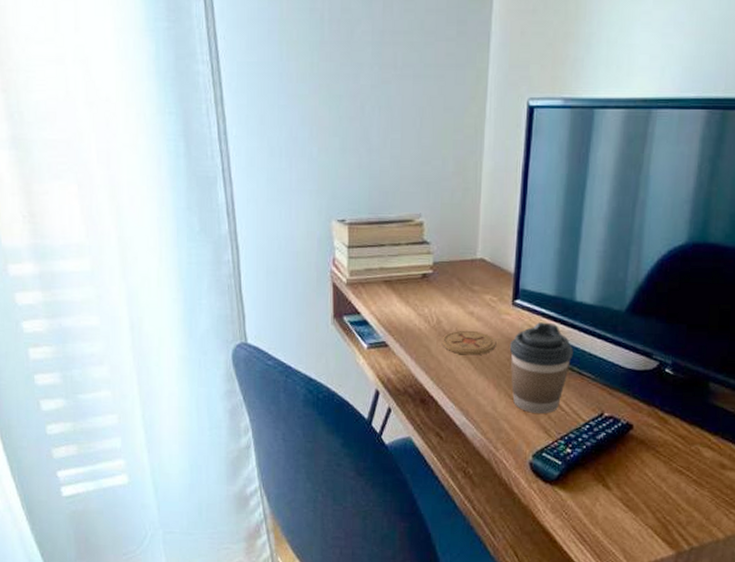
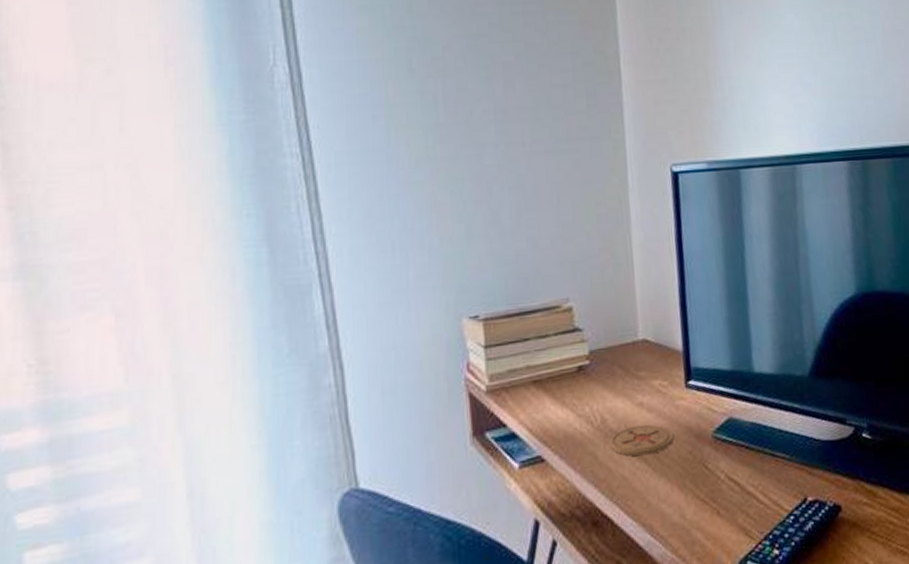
coffee cup: present [509,322,574,414] -> none [689,401,762,514]

